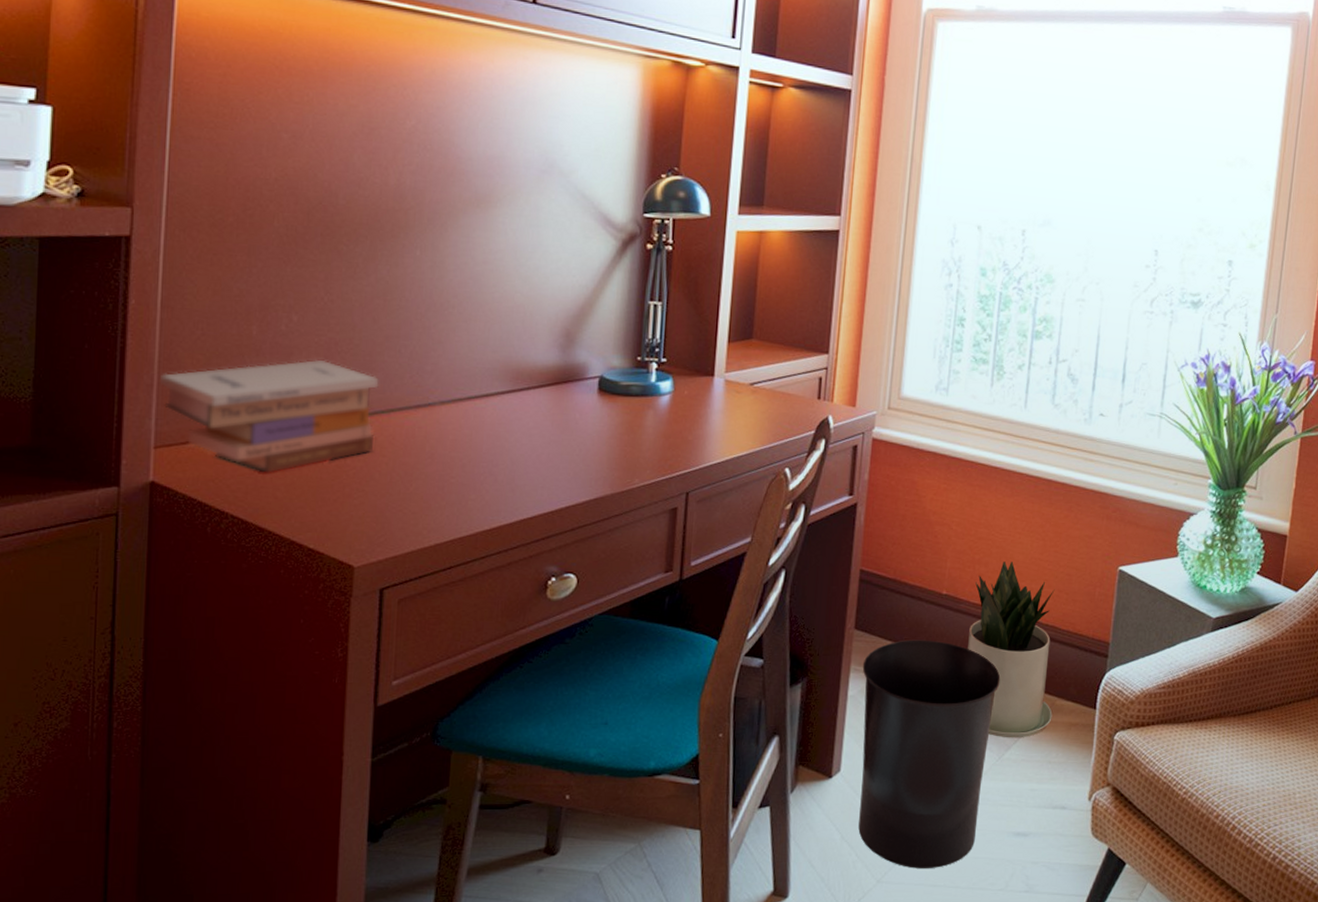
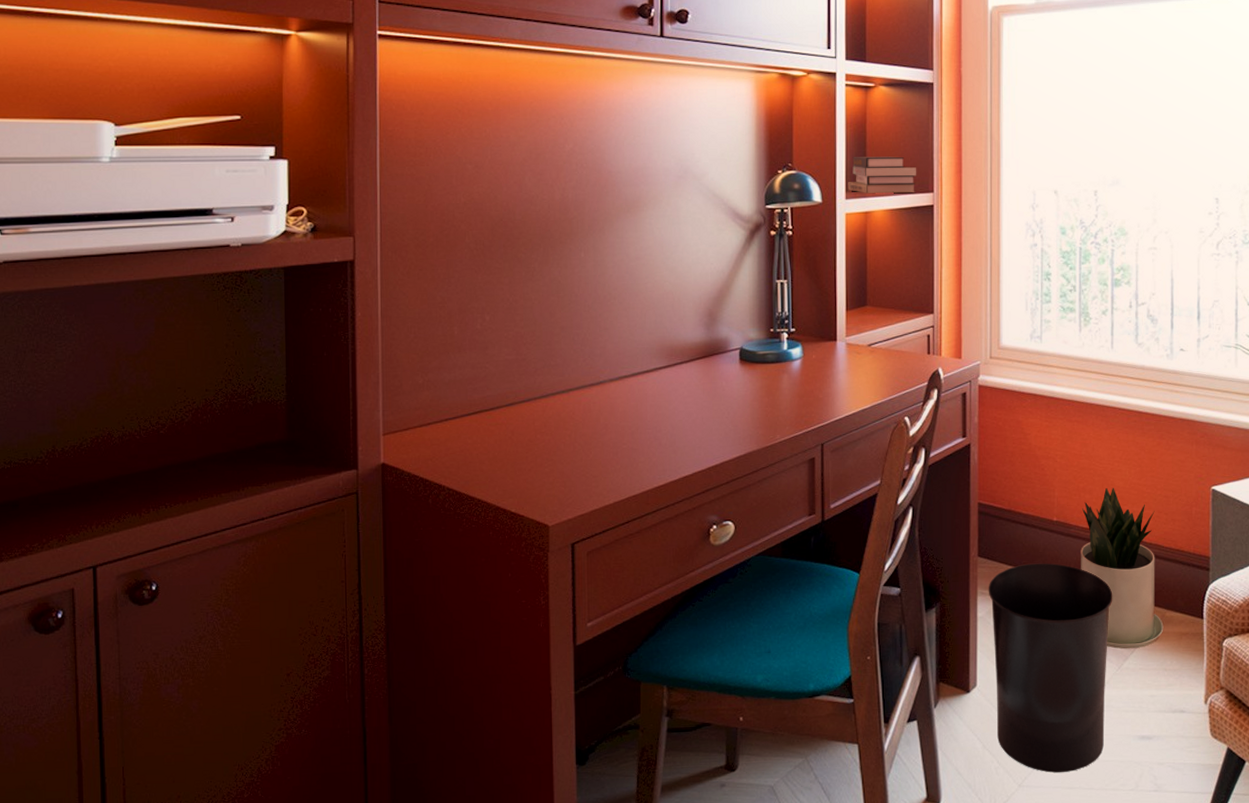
books: present [159,359,379,473] -> none [383,351,559,450]
books: none [742,166,823,214] -> present [848,156,916,194]

